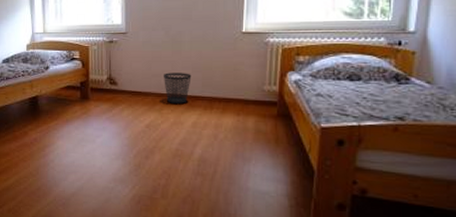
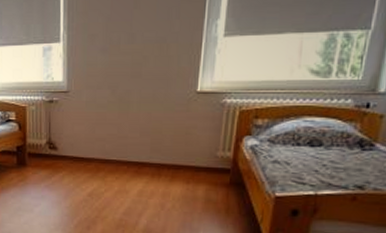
wastebasket: present [164,73,192,104] -> none [108,136,139,171]

